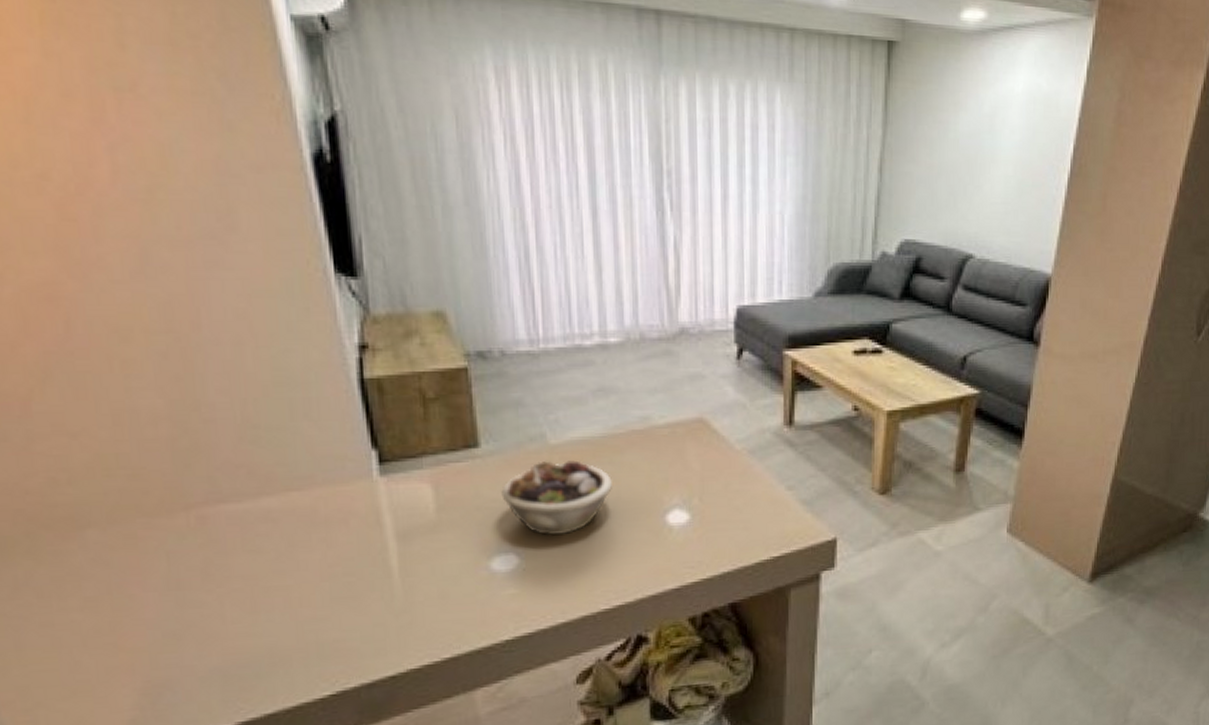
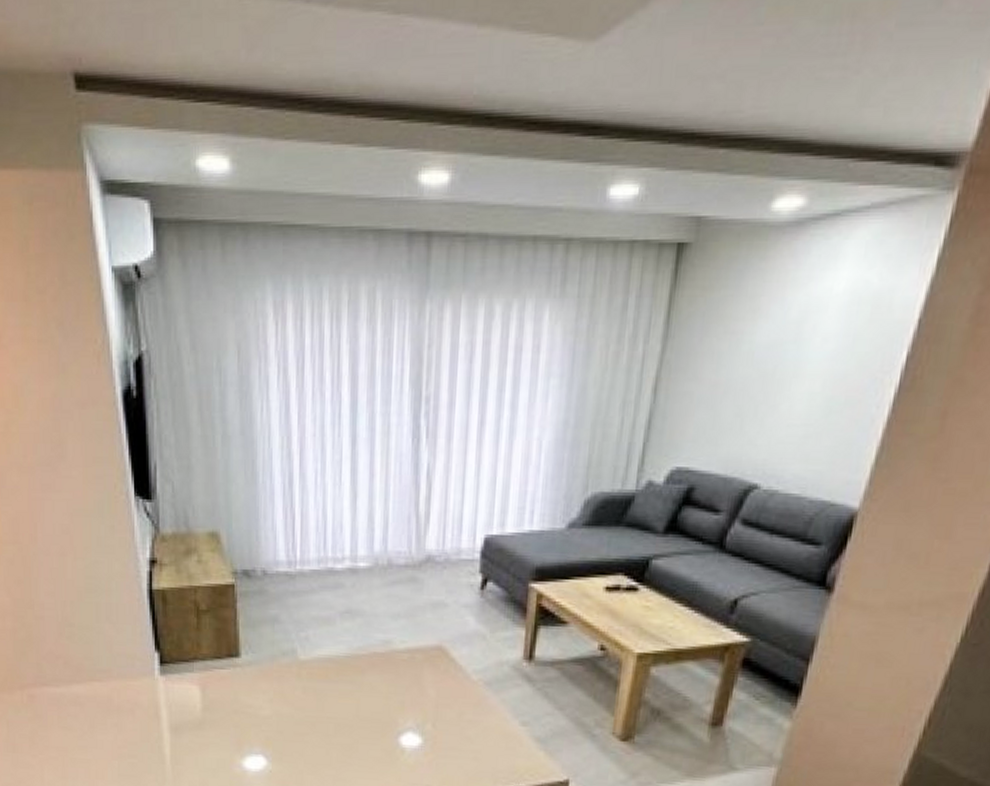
succulent planter: present [501,460,612,536] -> none [256,675,352,744]

